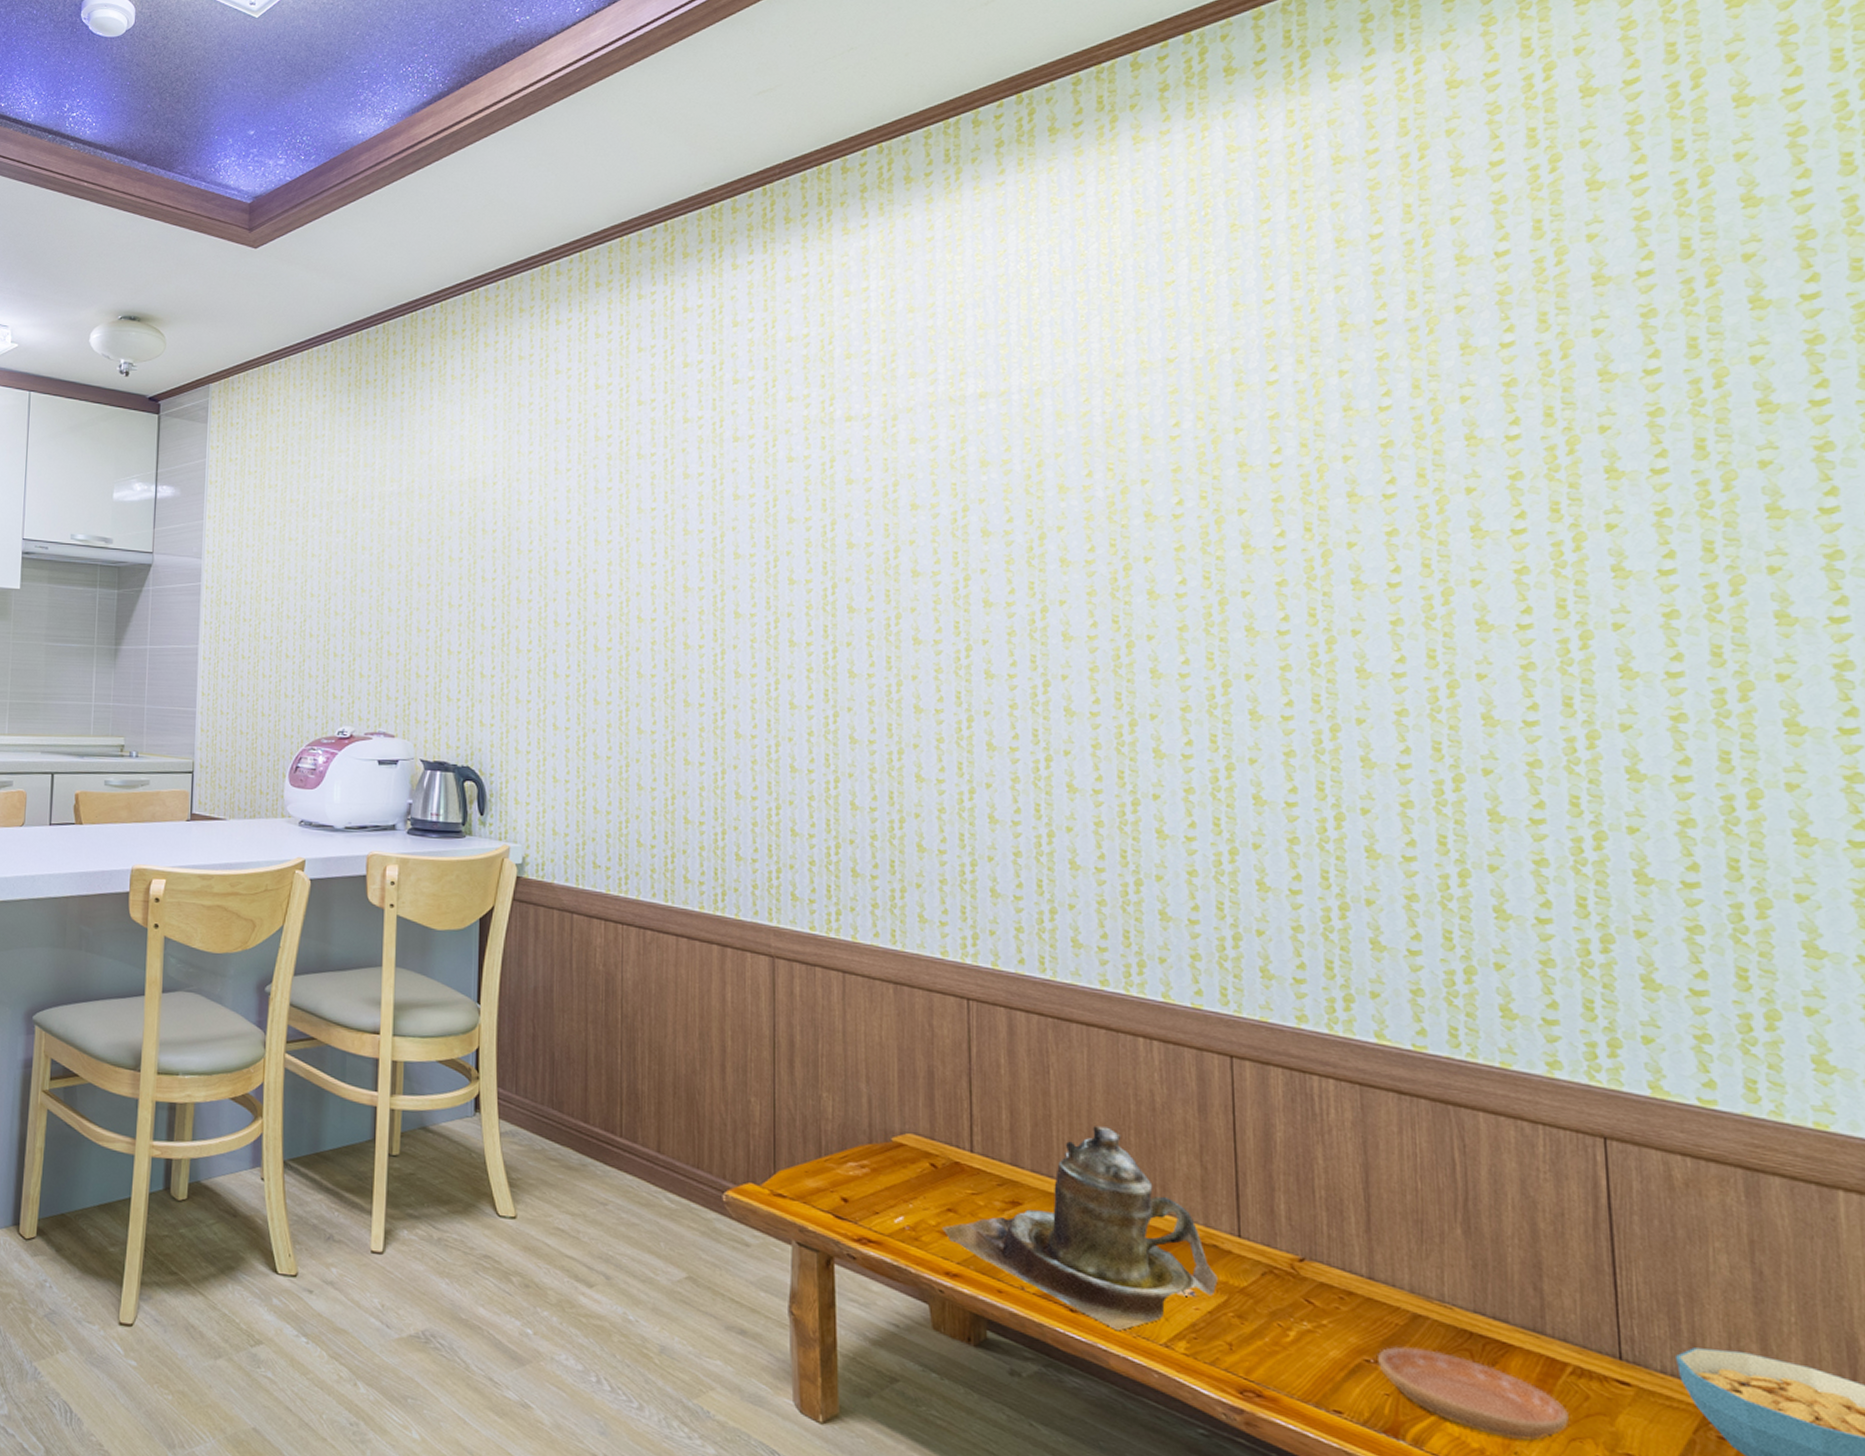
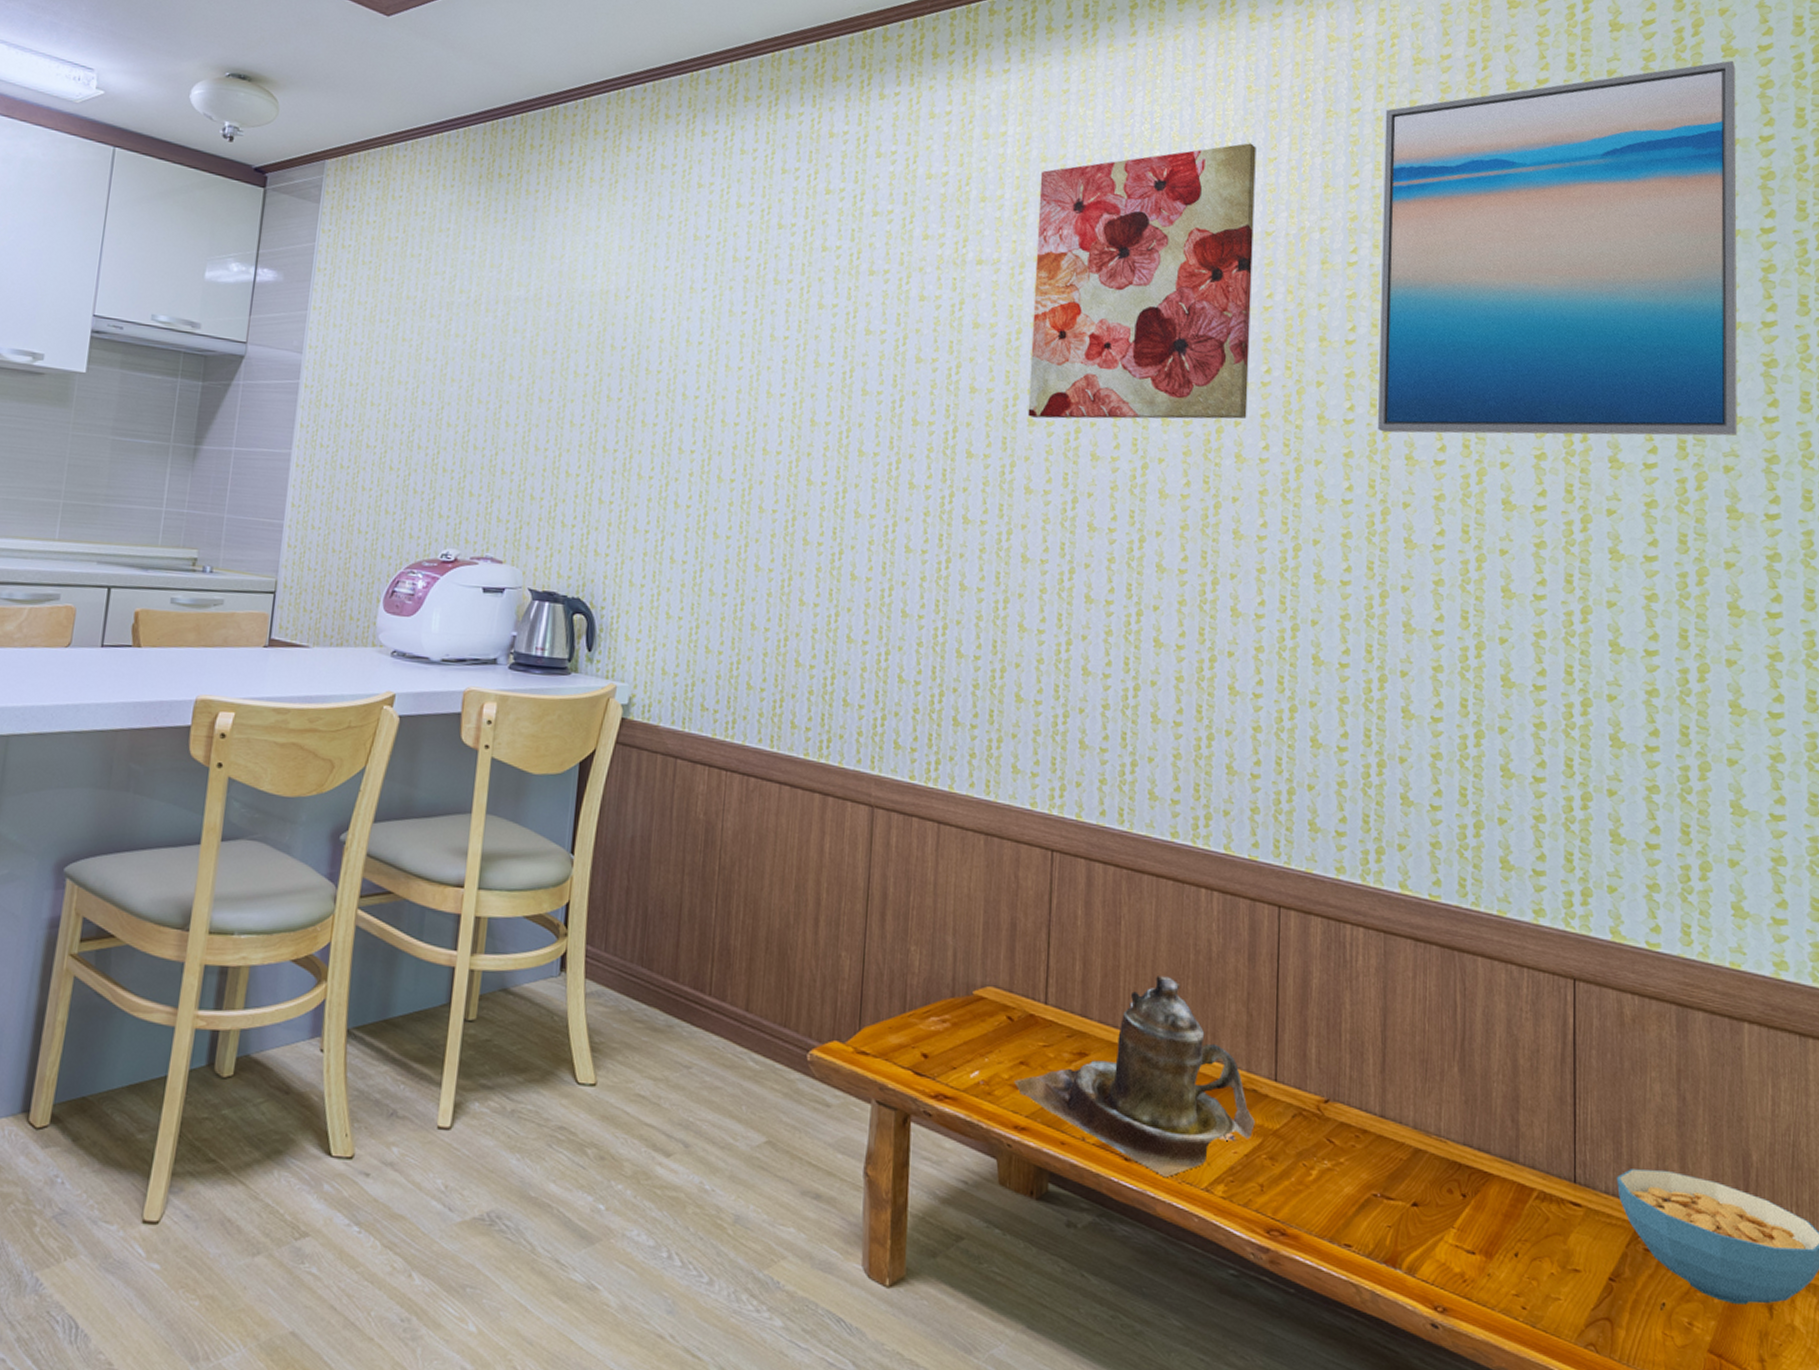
wall art: none [908,269,1158,569] -> present [1028,143,1256,419]
wall art: none [1302,110,1784,557] -> present [1378,60,1738,436]
saucer: present [1378,1346,1569,1442] -> none [1384,1180,1532,1264]

